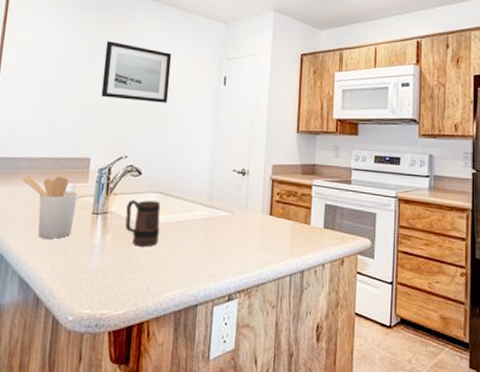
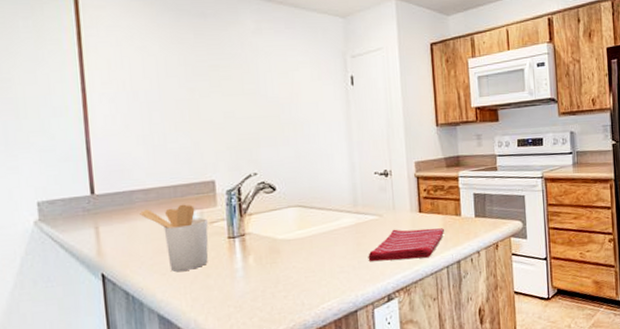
wall art: present [101,41,172,103] -> none [209,49,293,113]
mug: present [125,200,161,247] -> none [265,215,307,264]
dish towel: none [215,228,293,262] -> present [368,228,445,262]

